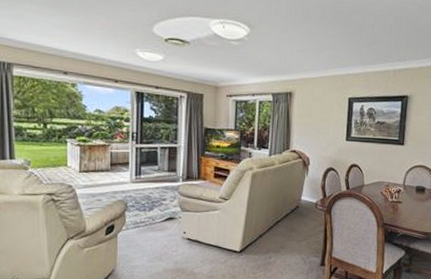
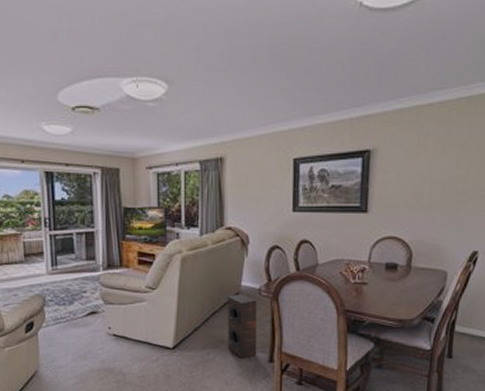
speaker: none [287,207,313,262] -> present [227,294,258,359]

